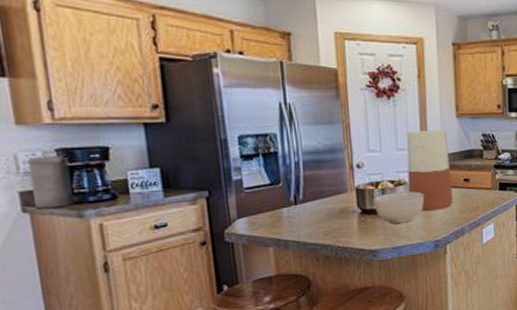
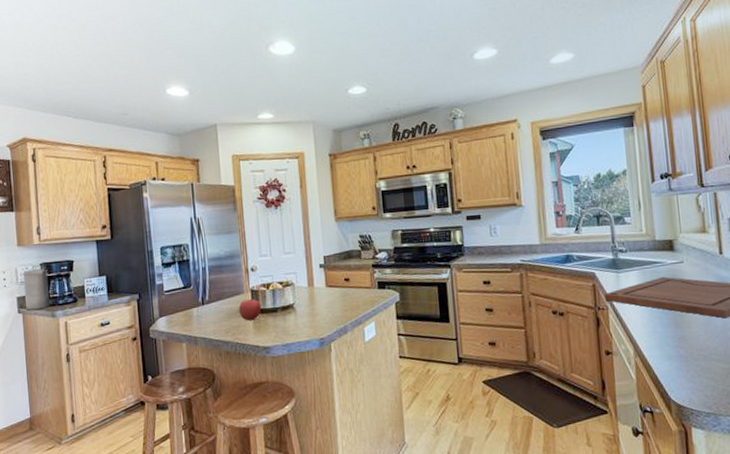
fruit: none [341,198,368,223] -> present [239,298,262,321]
bowl: present [373,191,425,225] -> none [265,291,310,323]
vase: present [406,130,453,211] -> none [292,233,335,310]

